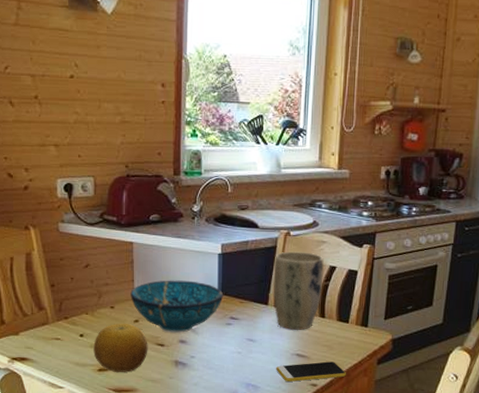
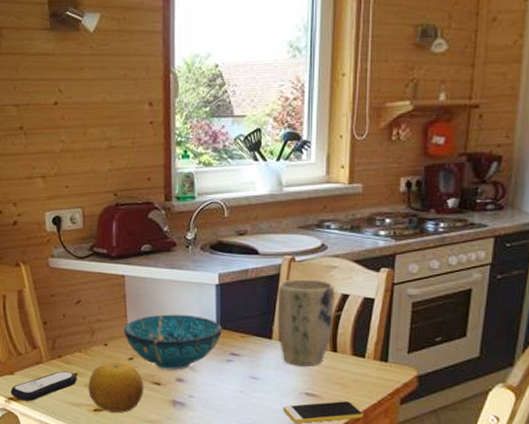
remote control: none [14,332,83,361] -> present [10,371,78,401]

